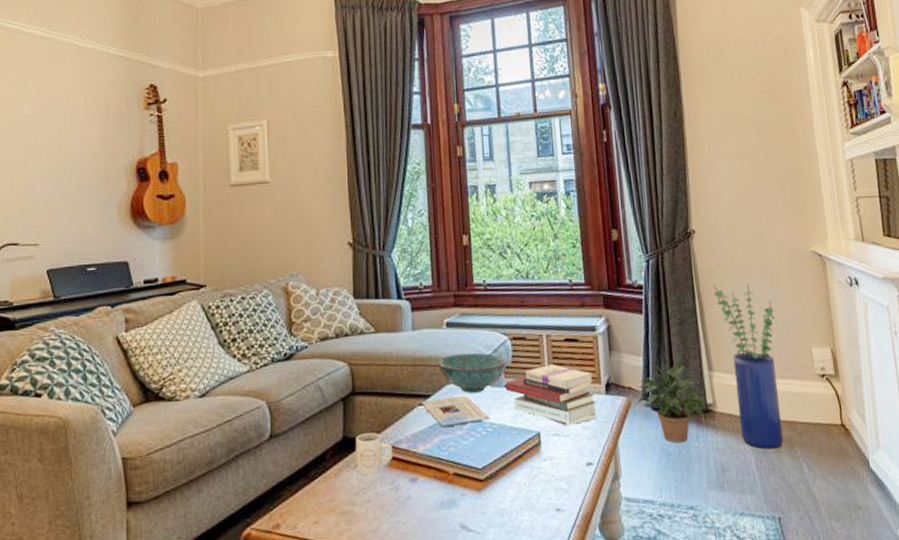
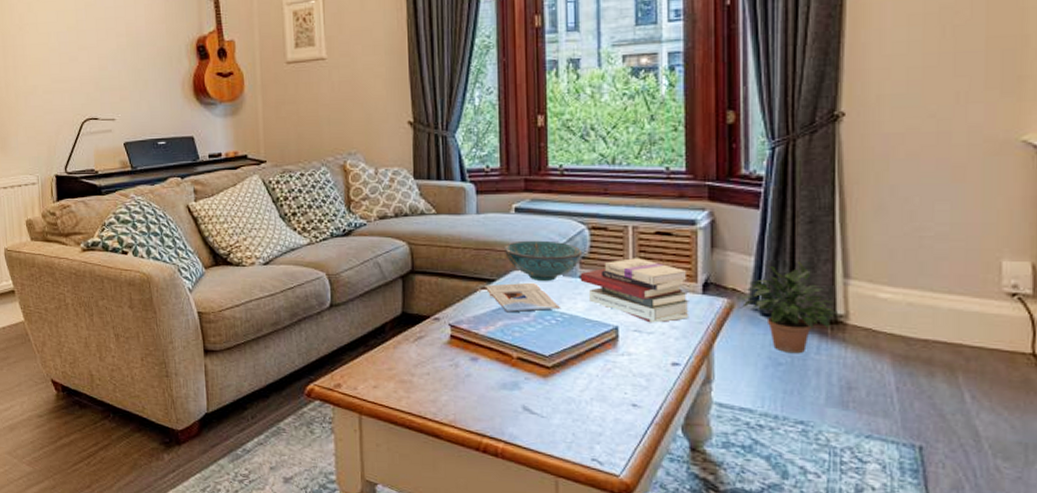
mug: present [355,432,393,476] -> none [414,310,453,351]
vase: present [713,284,784,449] -> none [863,178,950,372]

